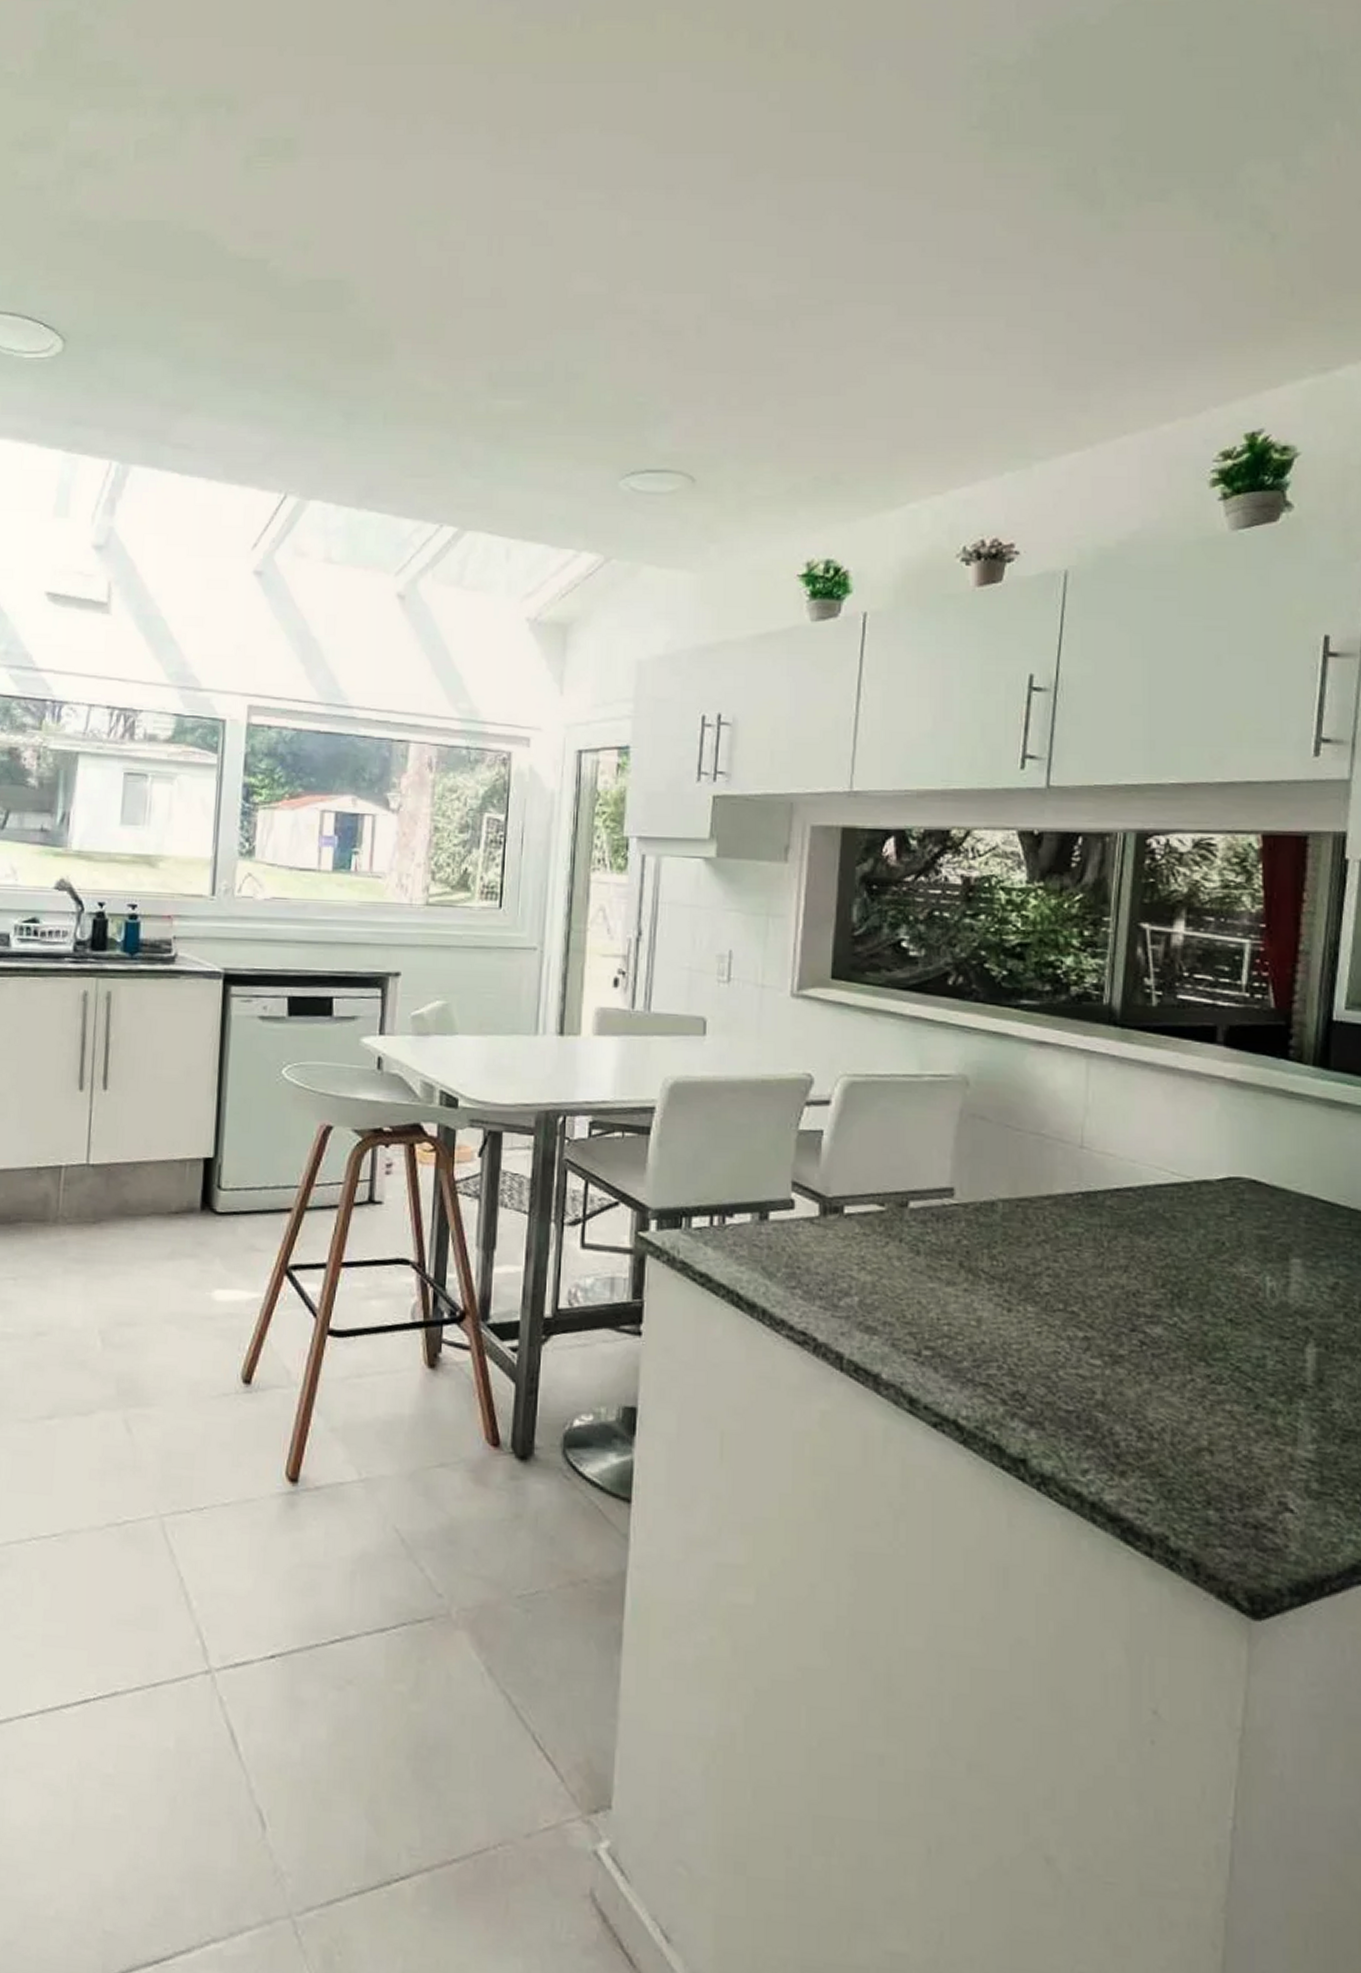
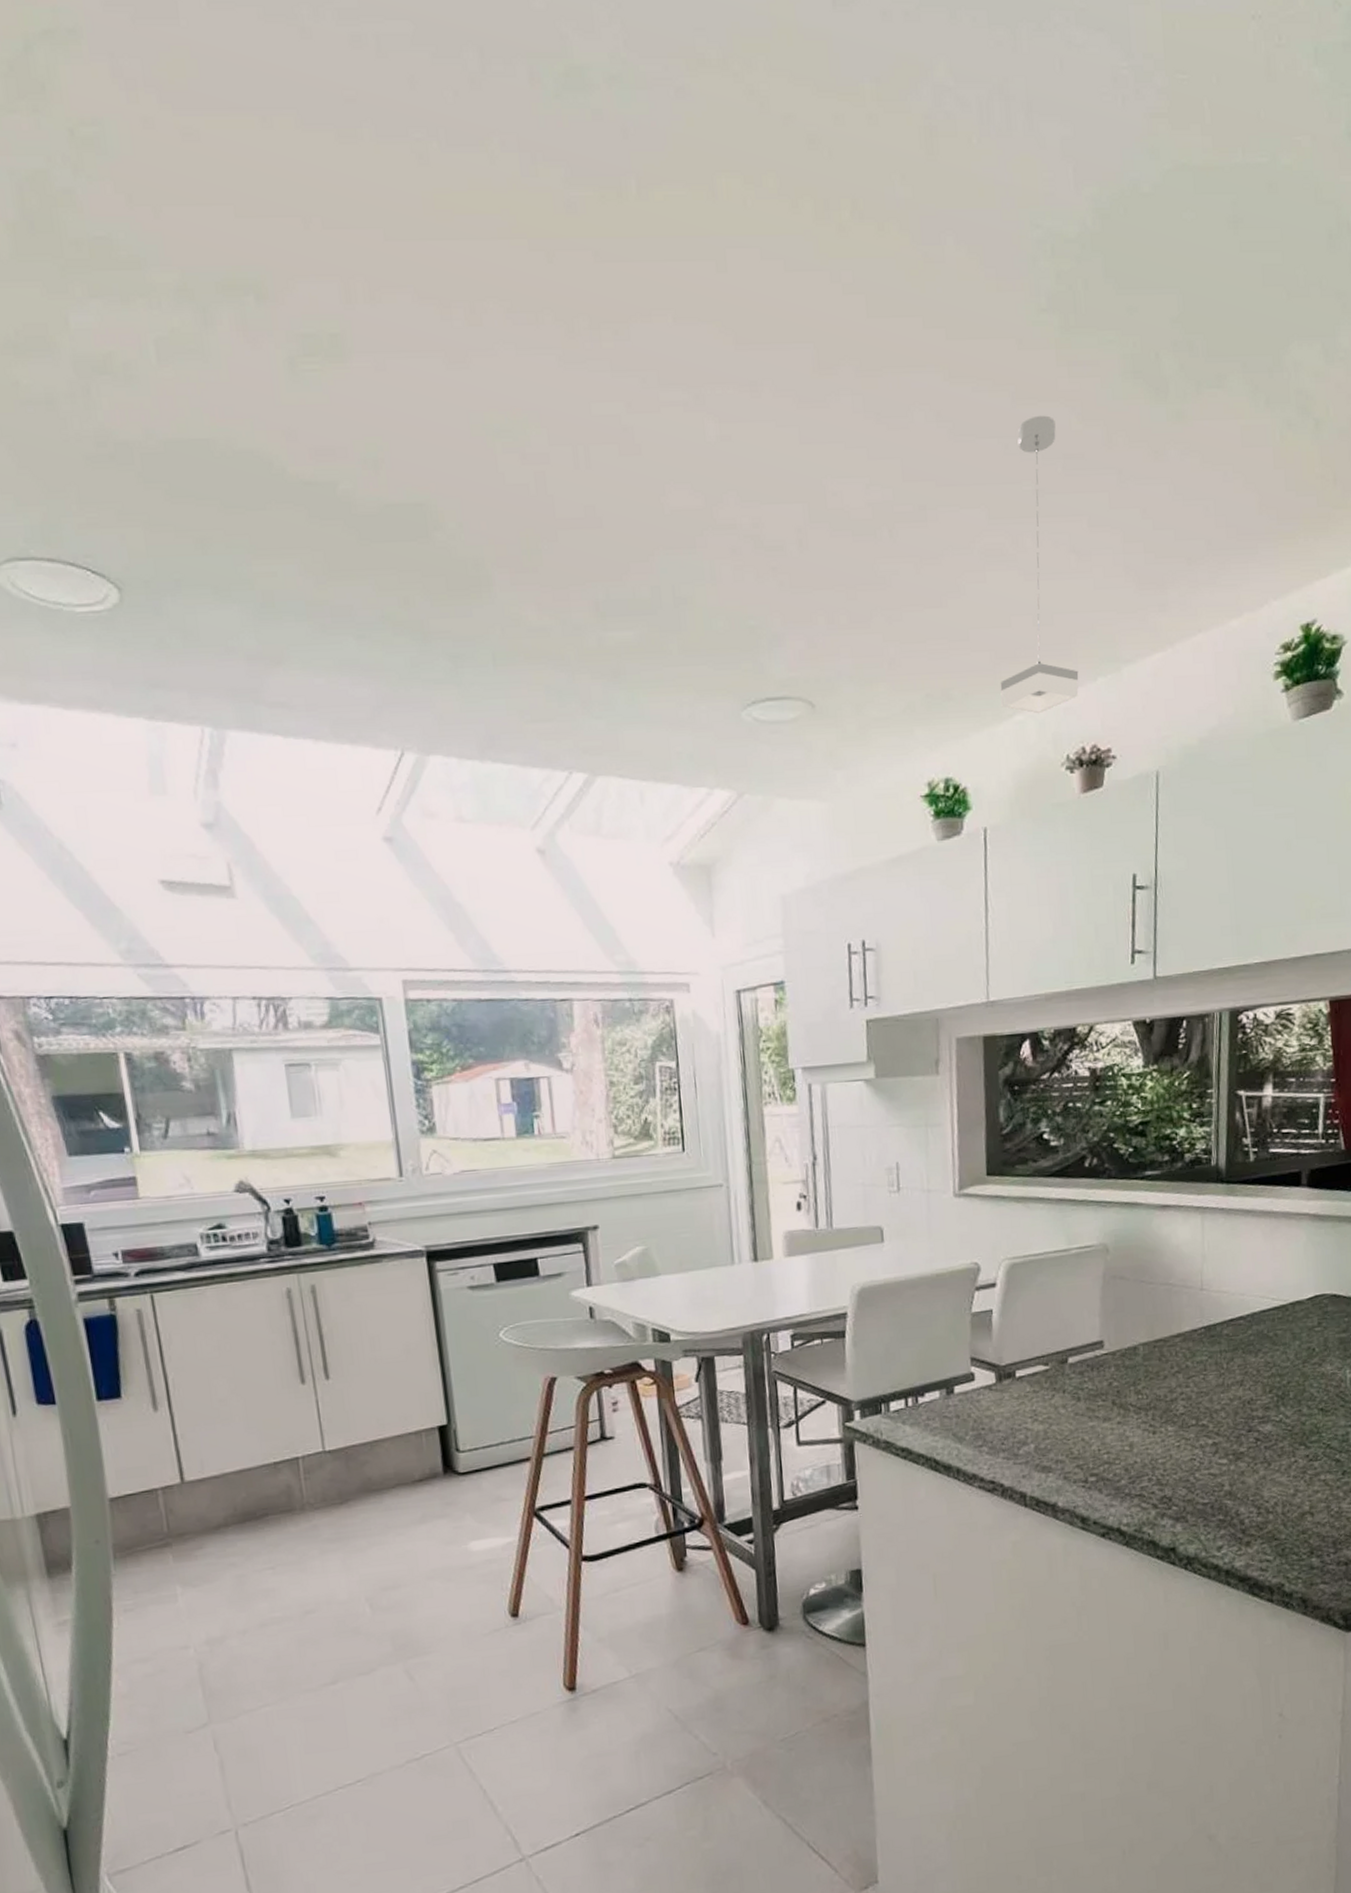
pendant lamp: none [895,222,984,504] -> present [1000,415,1079,714]

